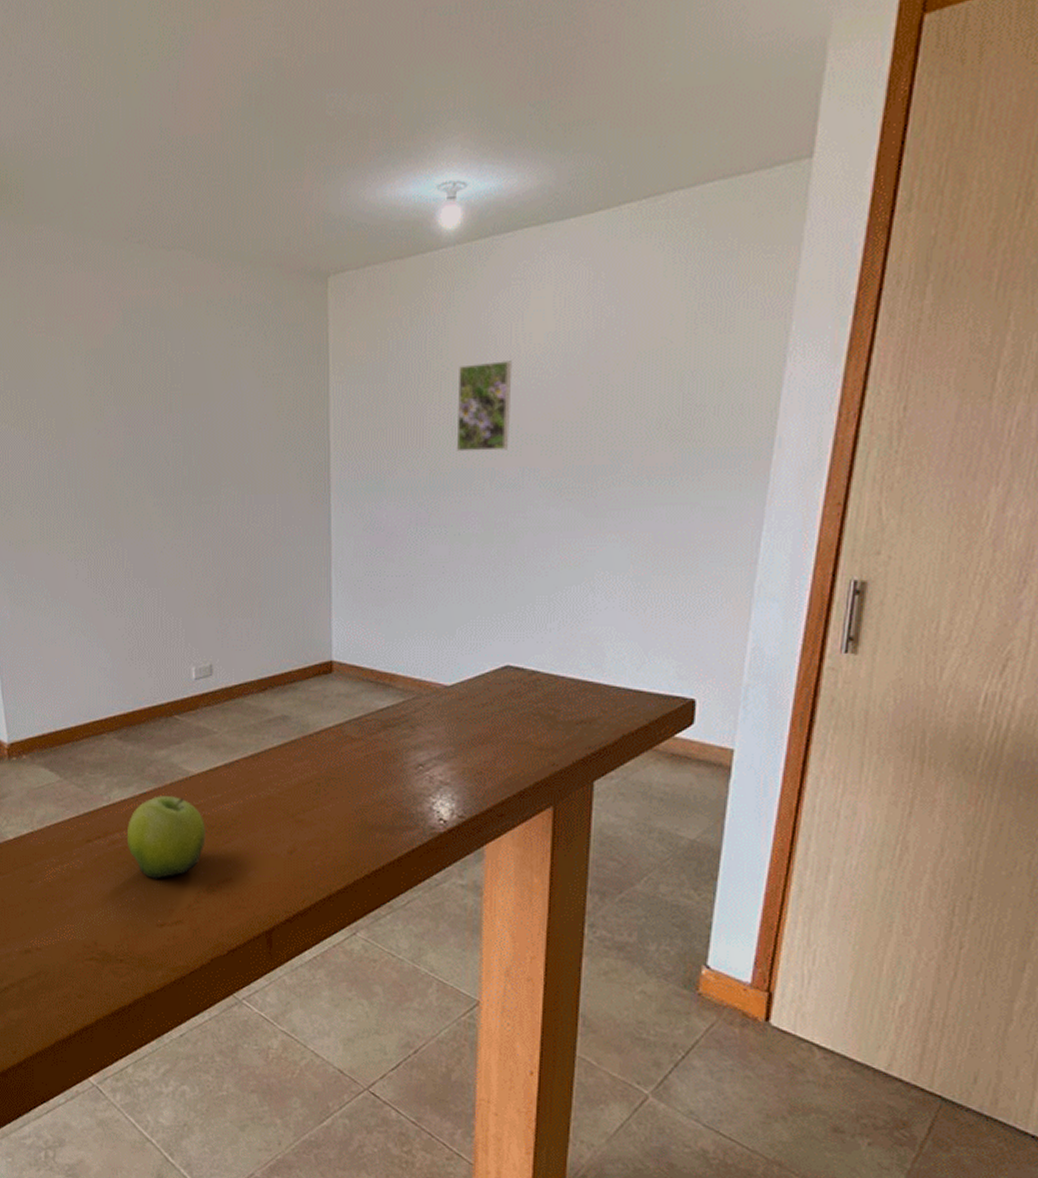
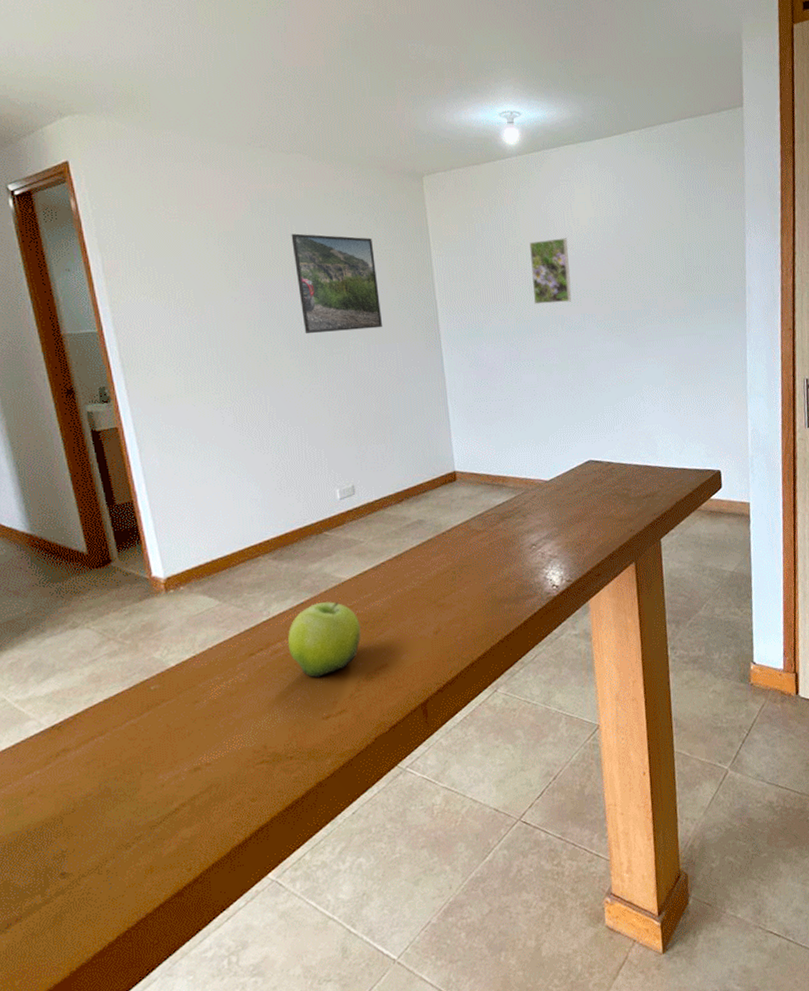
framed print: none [165,352,261,478] -> present [291,233,382,334]

